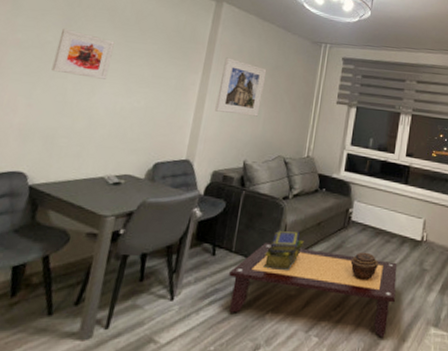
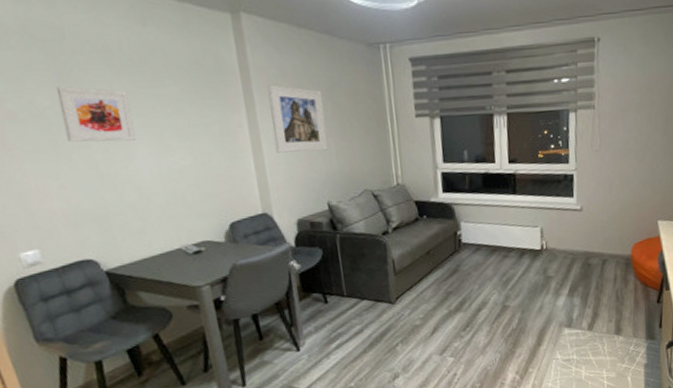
coffee table: present [229,243,398,338] -> none [348,275,524,352]
stack of books: present [263,231,304,271] -> none [379,264,417,306]
decorative container: present [350,252,378,280] -> none [470,271,500,299]

